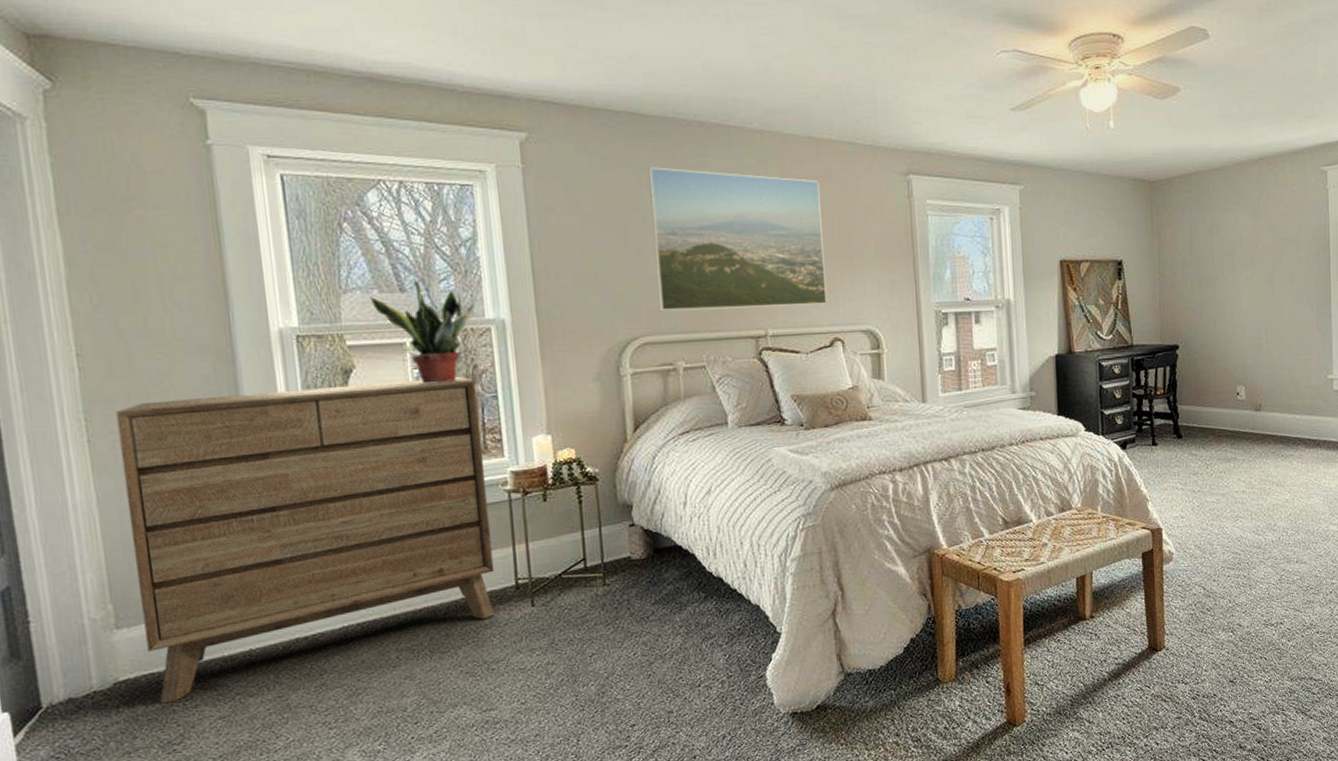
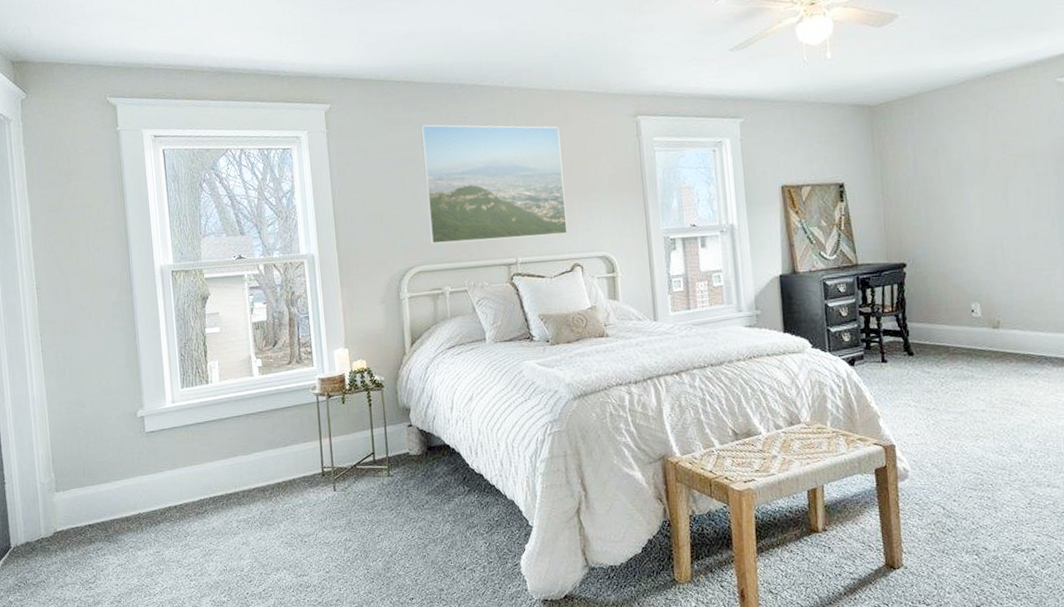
dresser: present [115,377,495,704] -> none [58,301,306,551]
potted plant: present [370,279,475,384] -> none [220,224,293,307]

